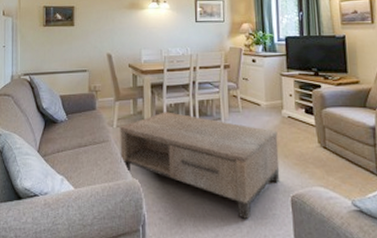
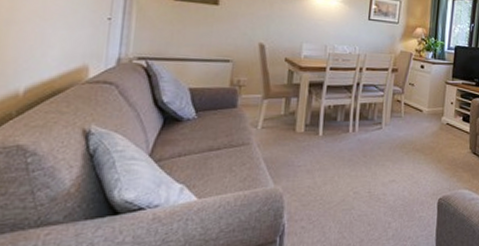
coffee table: present [120,112,280,220] -> none [262,113,435,224]

